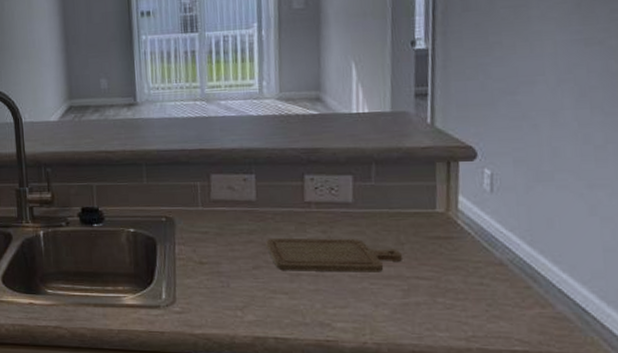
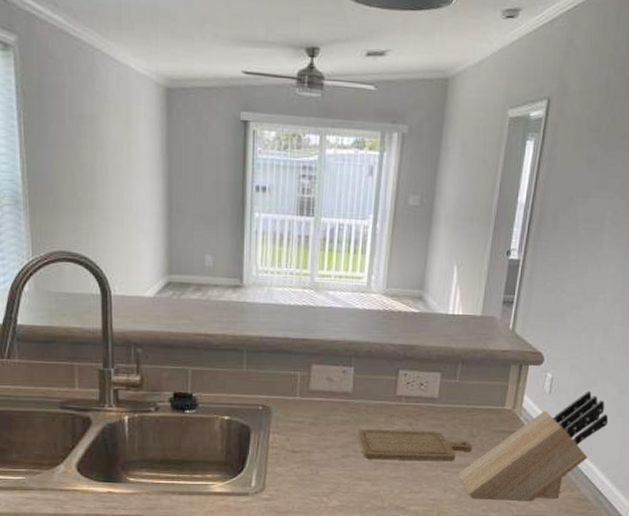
knife block: none [389,187,579,320] -> present [458,390,609,502]

